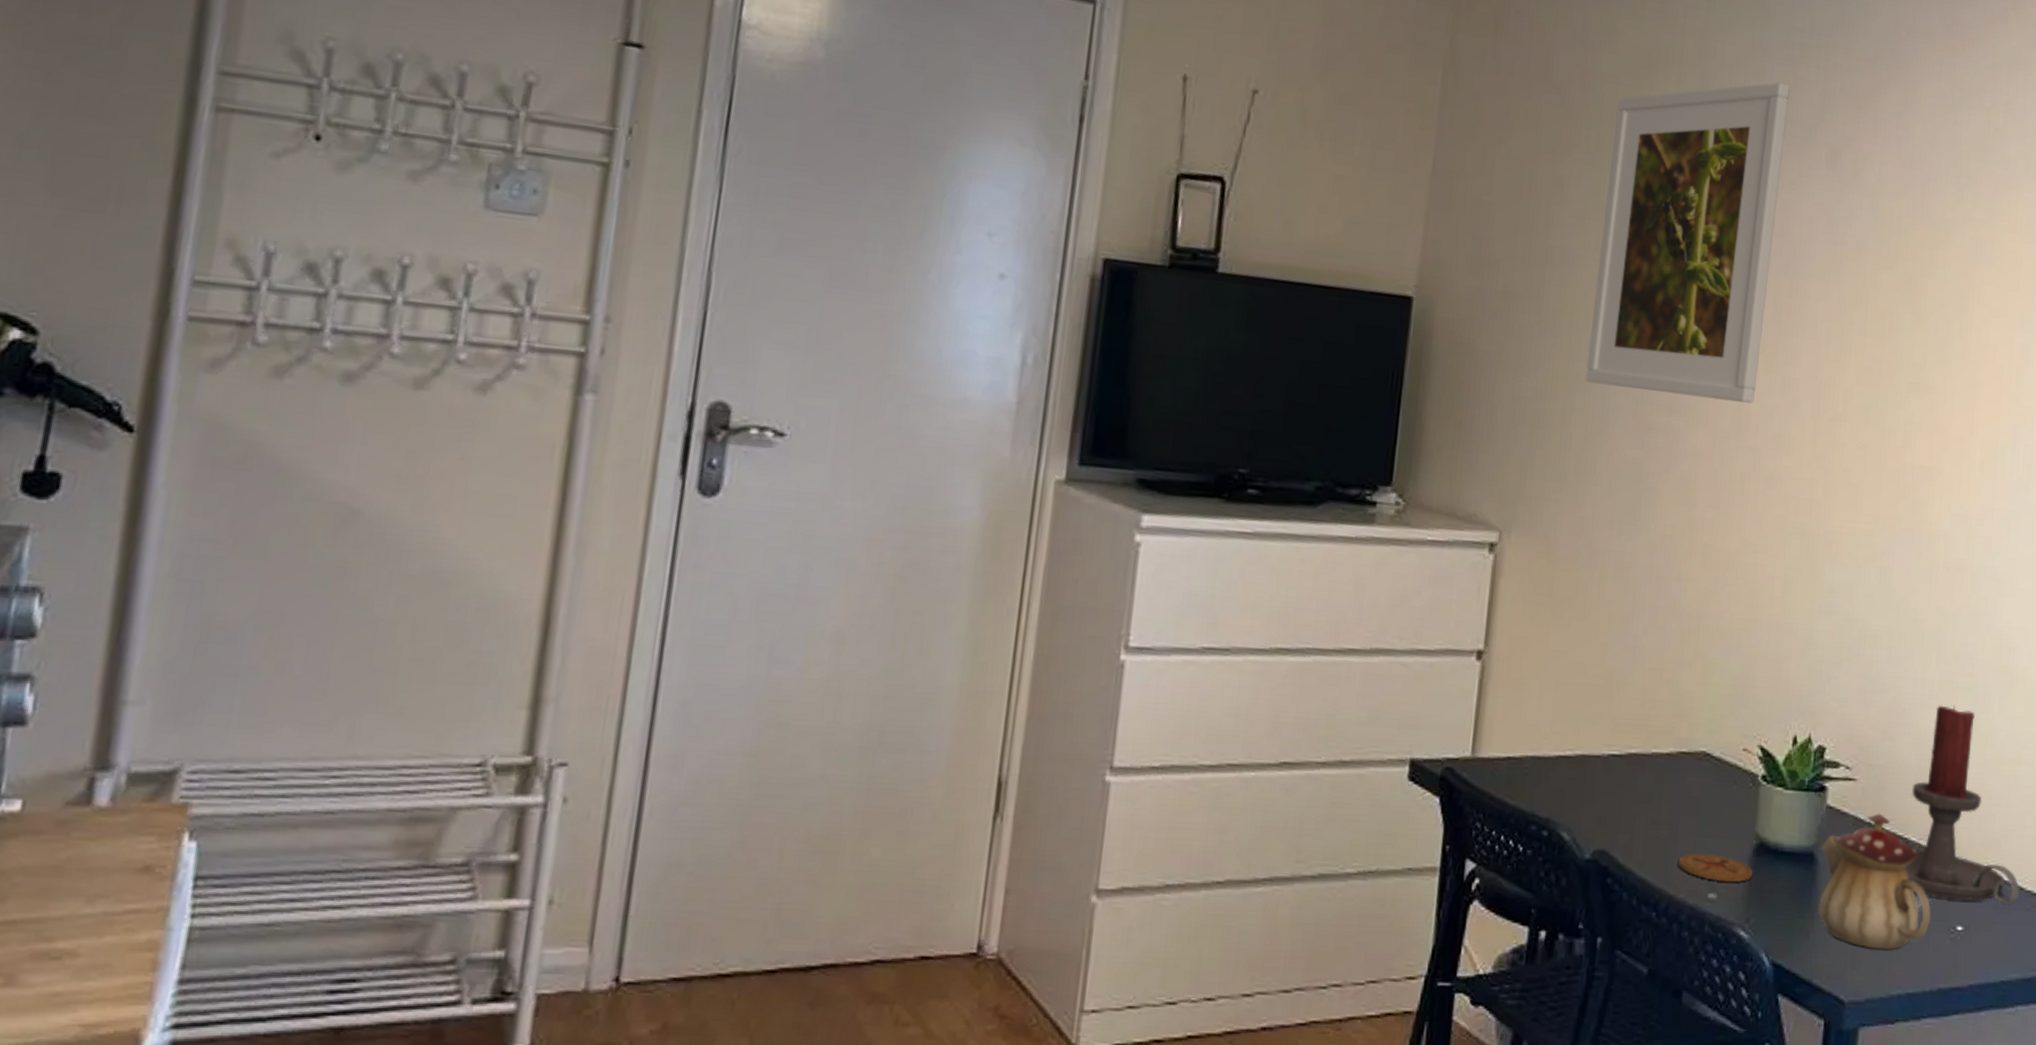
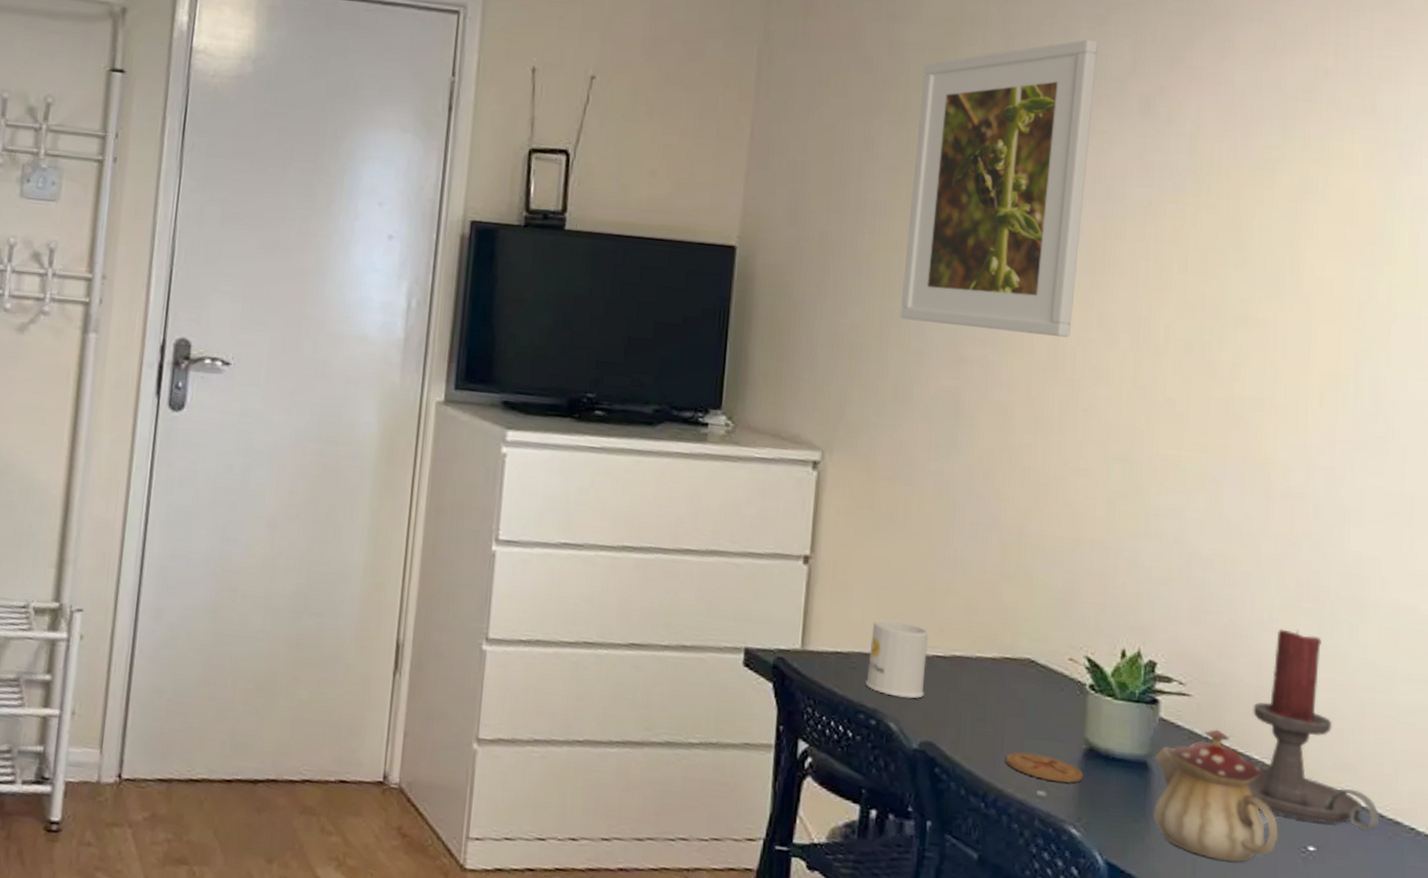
mug: none [1538,717,1606,804] -> present [866,619,930,699]

